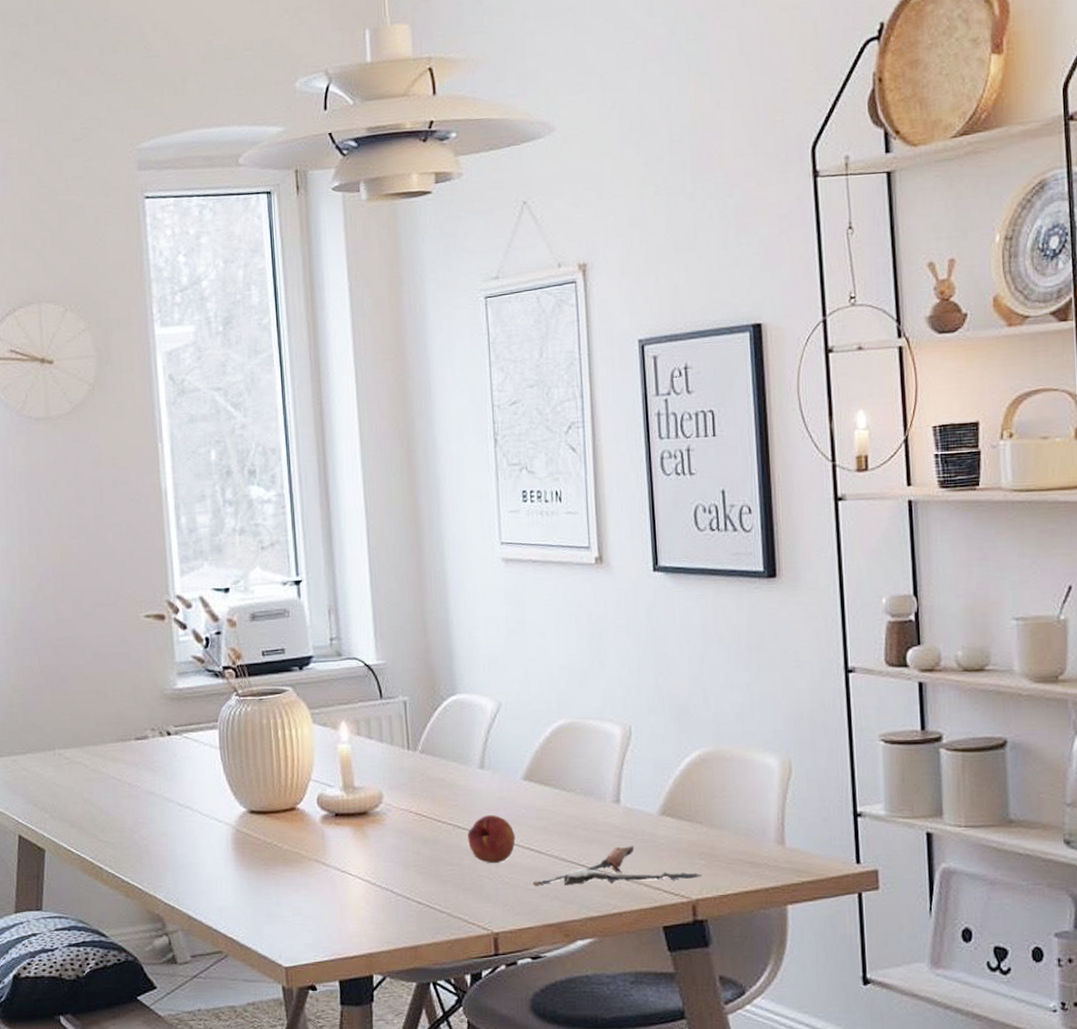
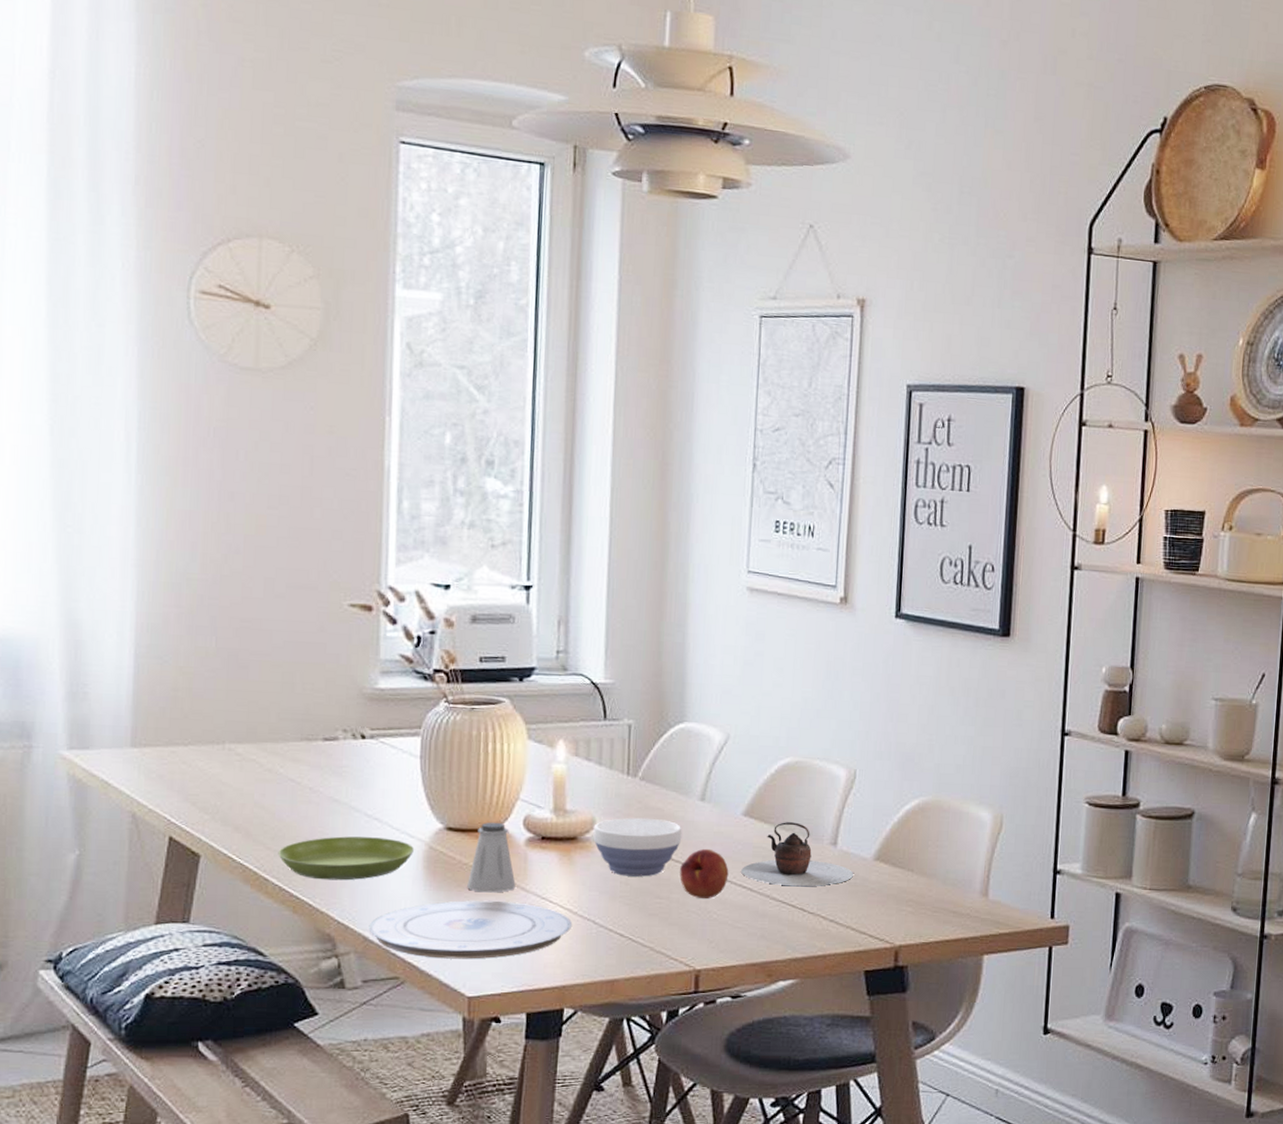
saucer: none [108,824,224,866] -> present [278,836,415,881]
plate: none [191,877,373,933] -> present [368,900,573,959]
saltshaker: none [273,802,316,869] -> present [467,822,516,893]
bowl: none [382,789,466,846] -> present [593,817,682,877]
teapot: none [527,783,640,846] -> present [741,822,853,887]
spoon: present [532,845,701,886] -> none [741,888,907,926]

